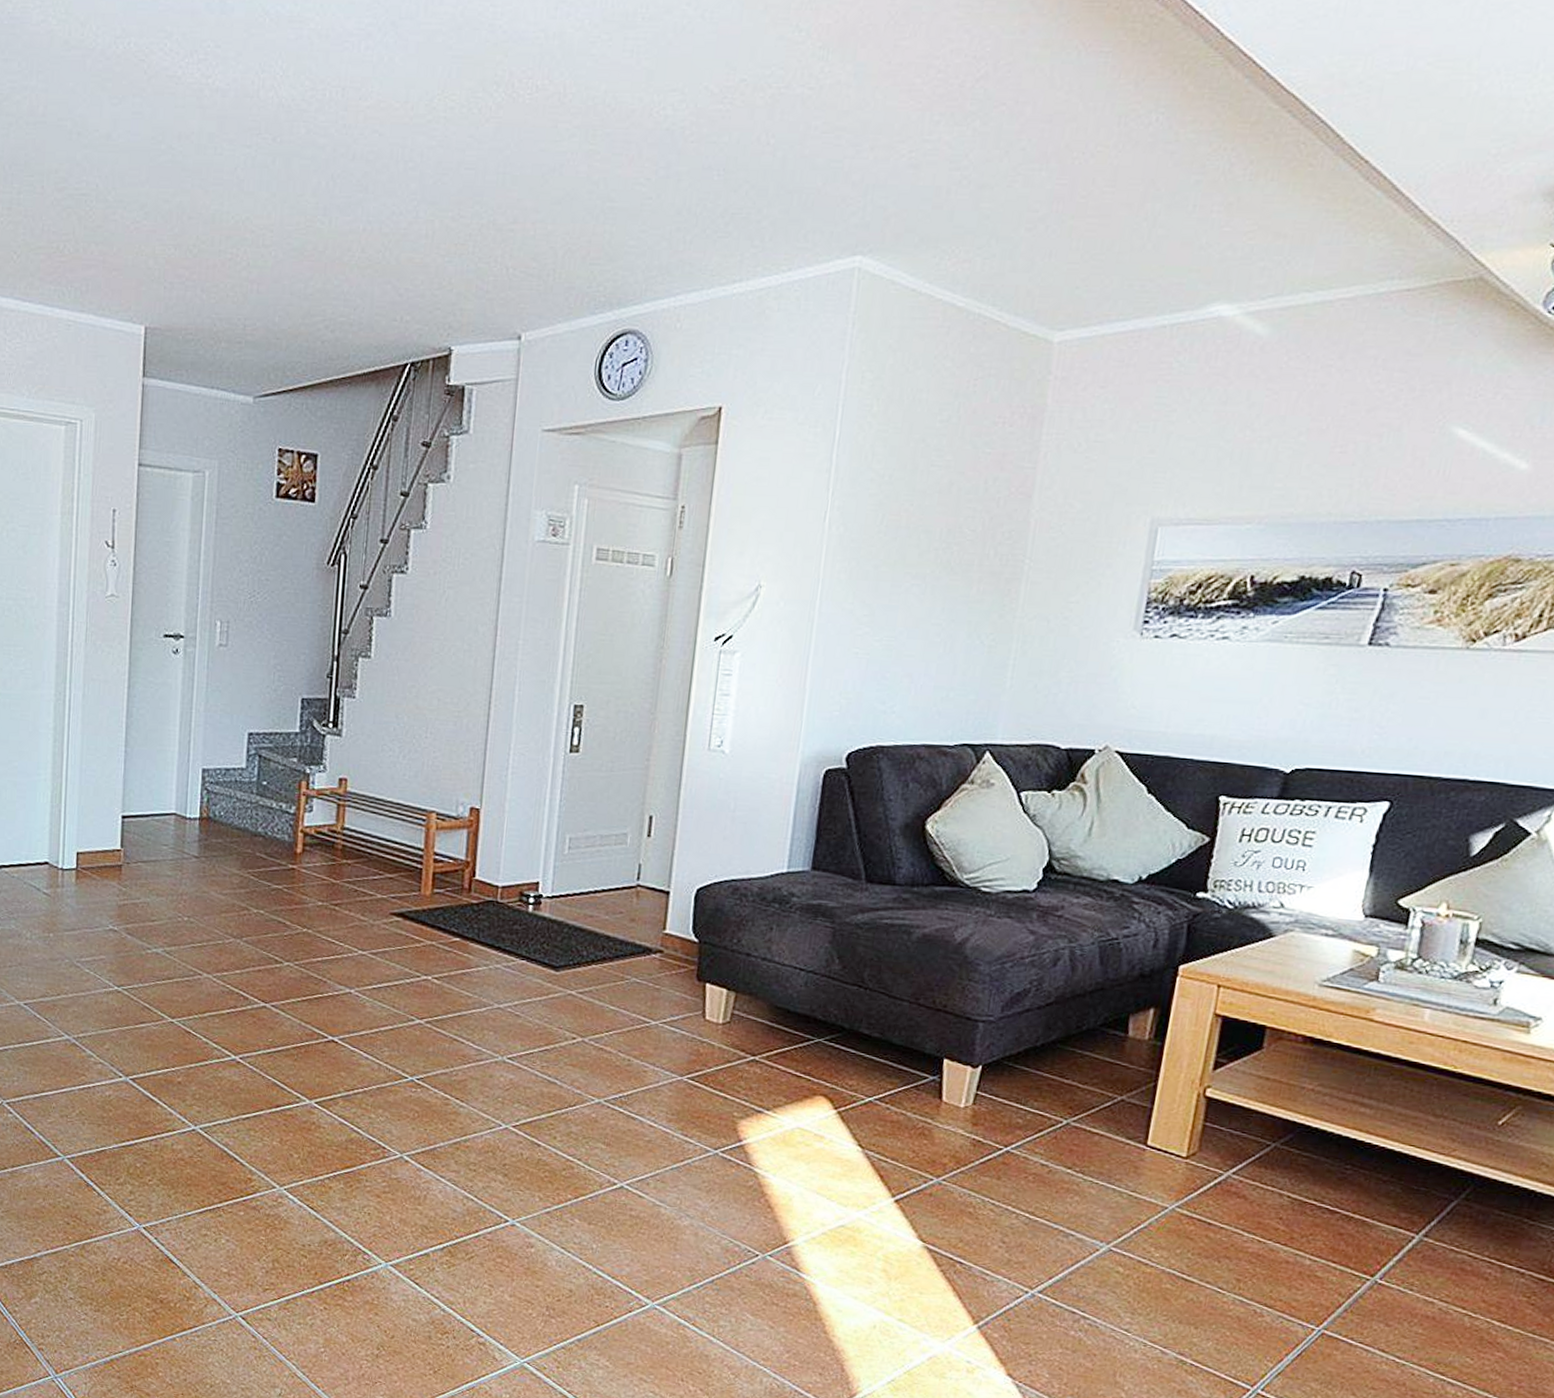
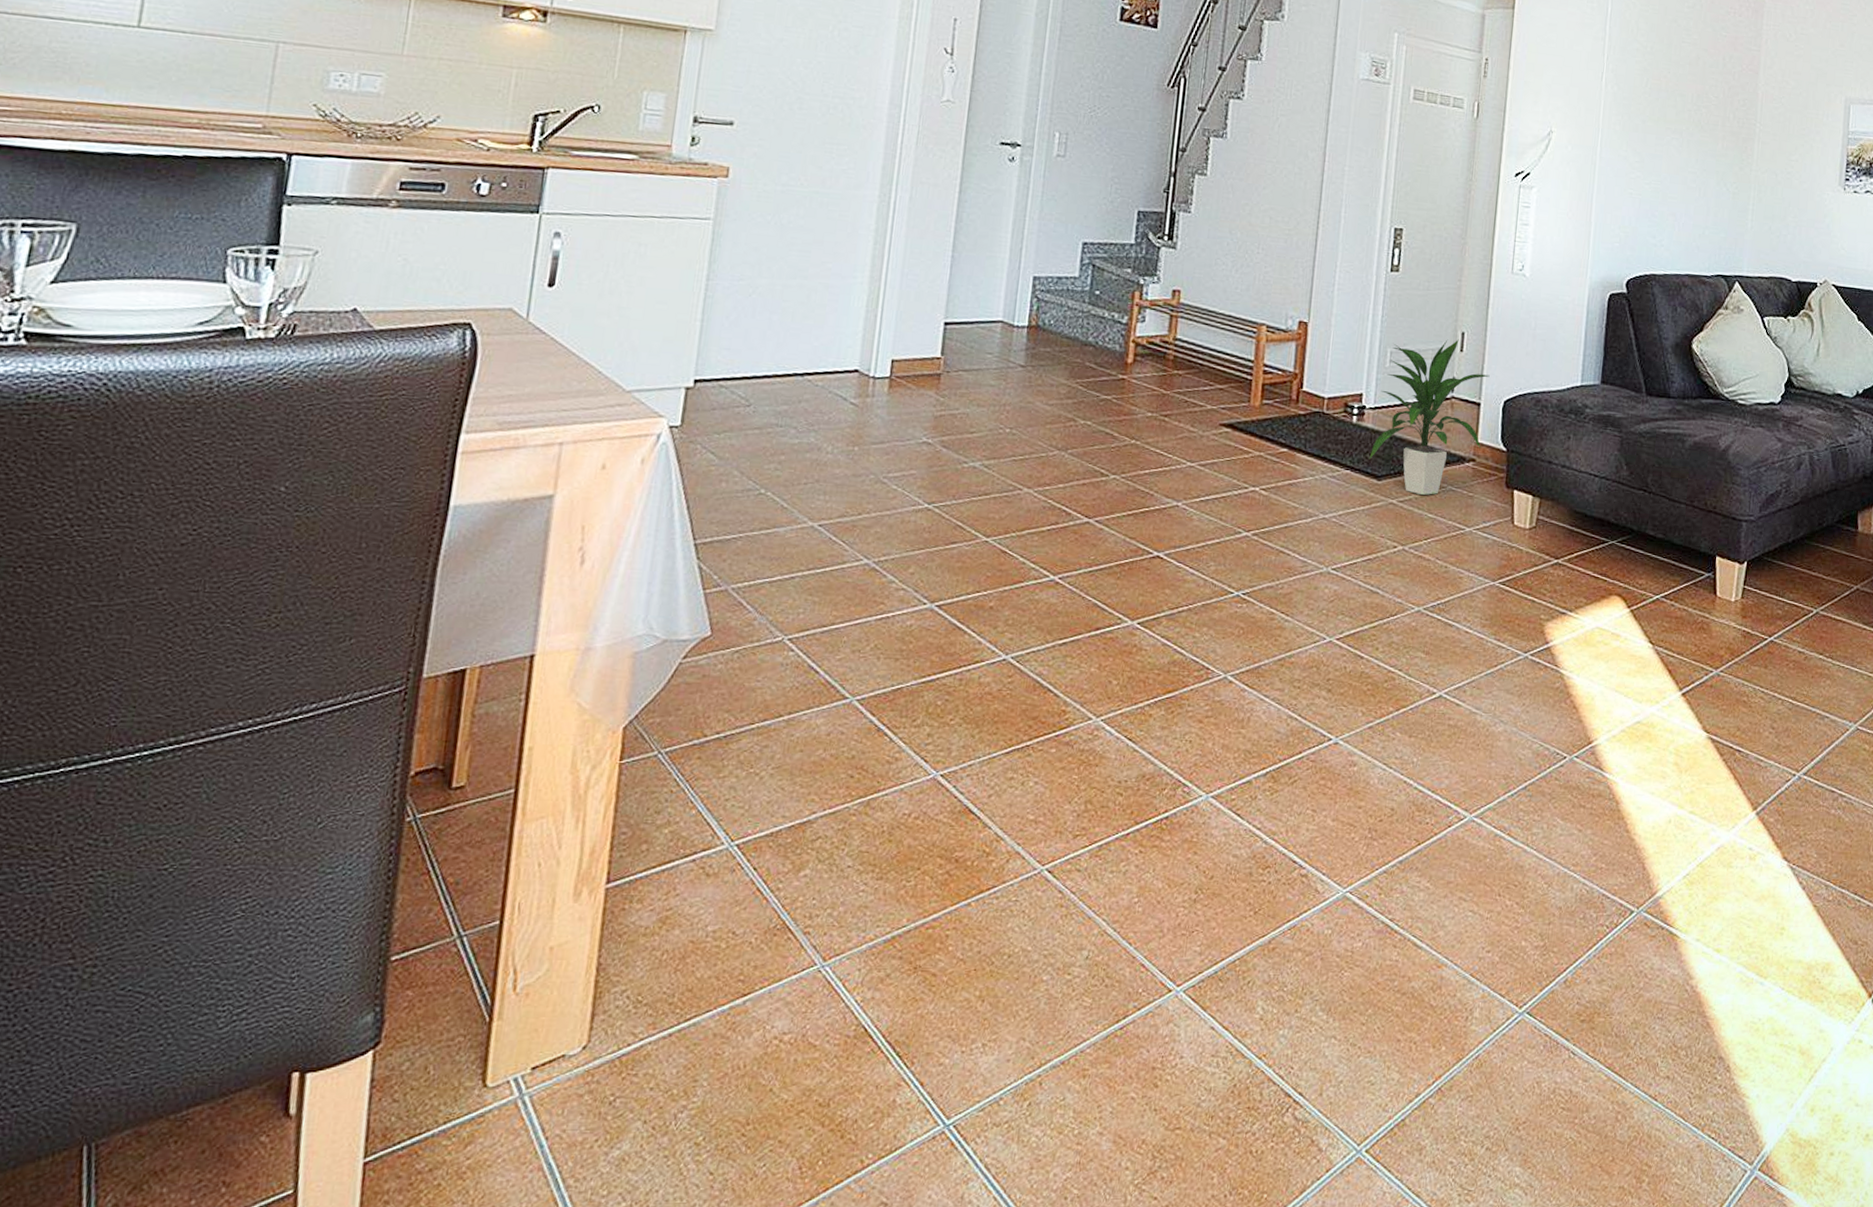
indoor plant: none [546,823,681,987] -> present [1369,339,1490,495]

